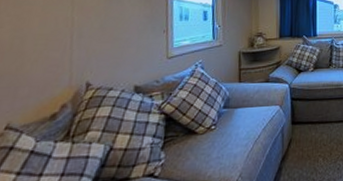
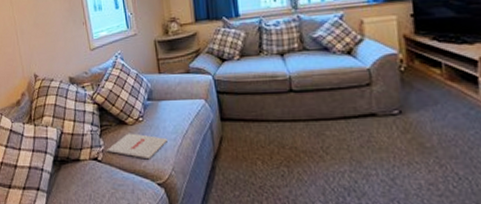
magazine: none [167,142,238,169] -> present [107,133,167,160]

